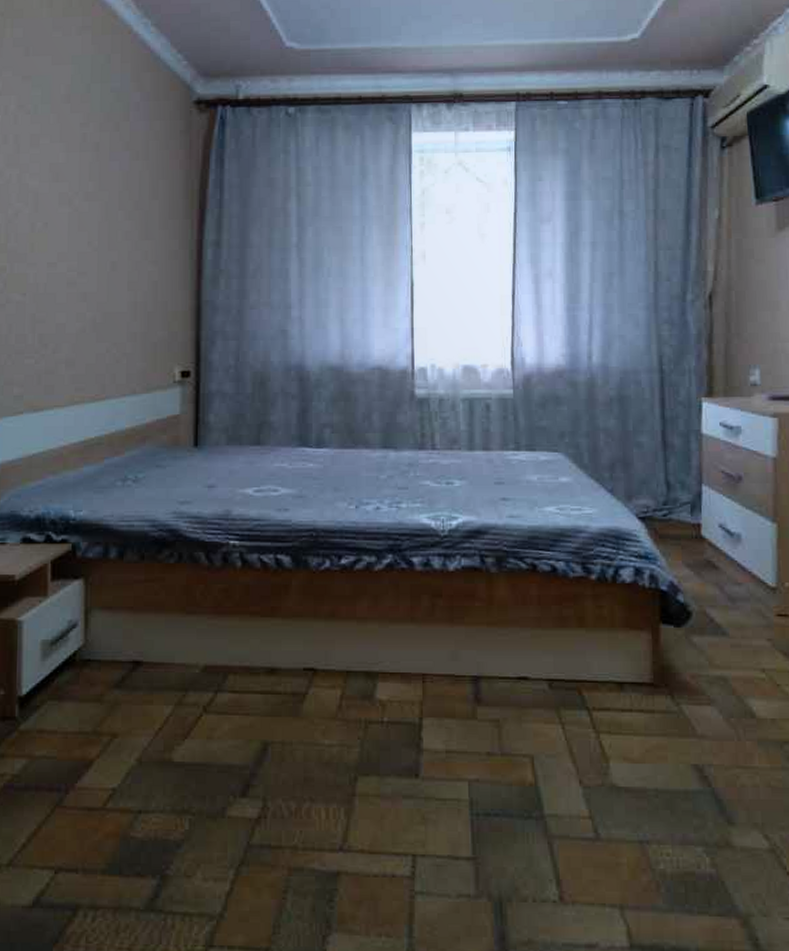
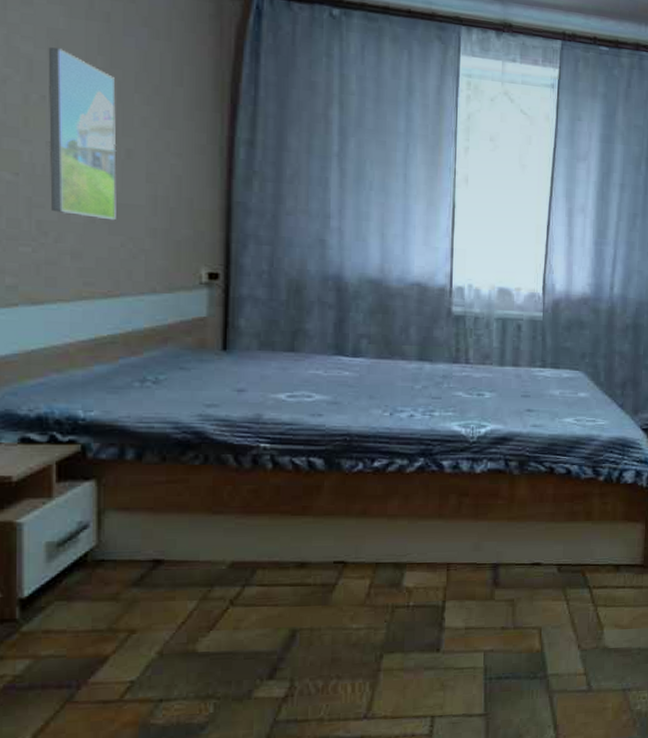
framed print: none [49,180,104,329] -> present [48,47,117,221]

